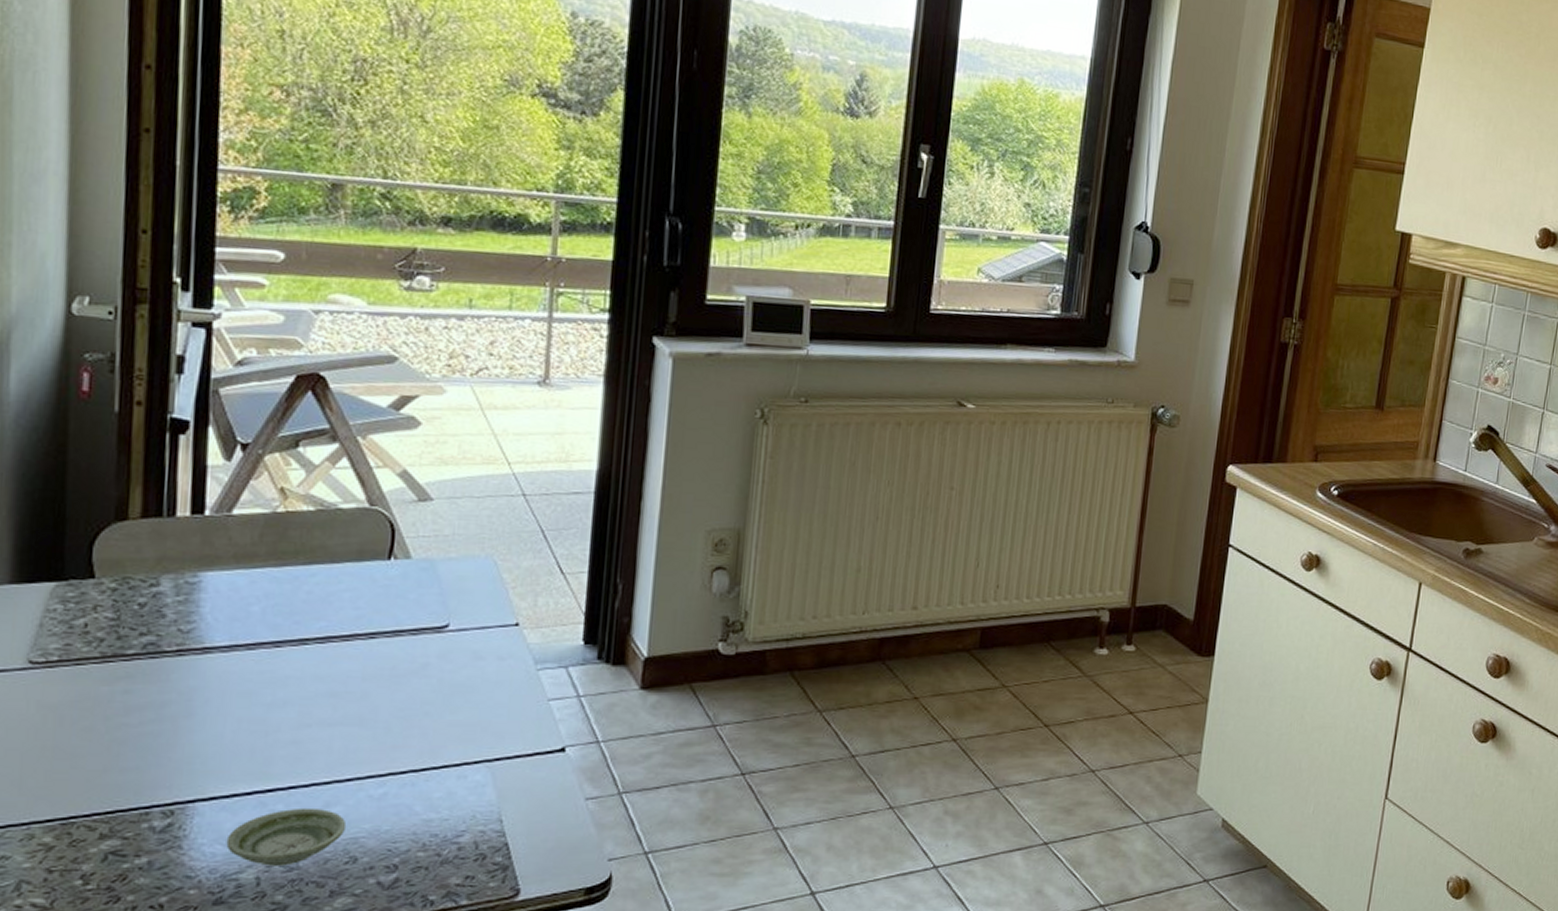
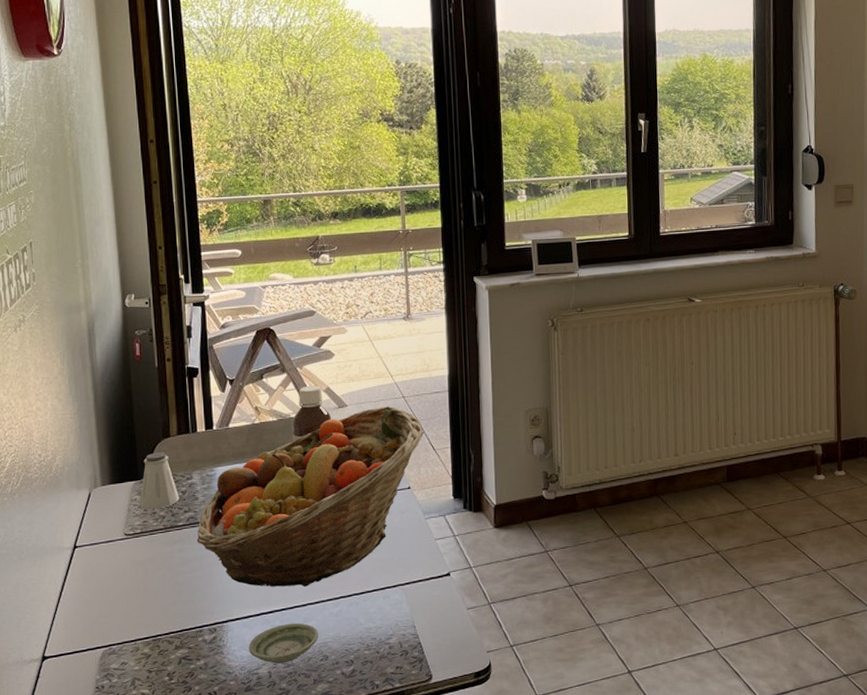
saltshaker: none [61,540,134,627] -> present [139,452,180,510]
fruit basket: none [155,505,551,756] -> present [196,406,425,587]
bottle: none [337,464,406,544] -> present [292,385,332,441]

